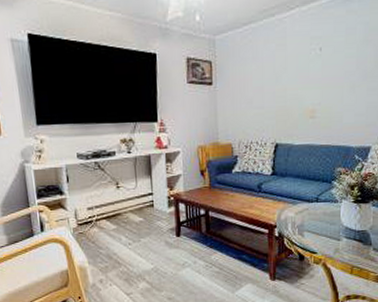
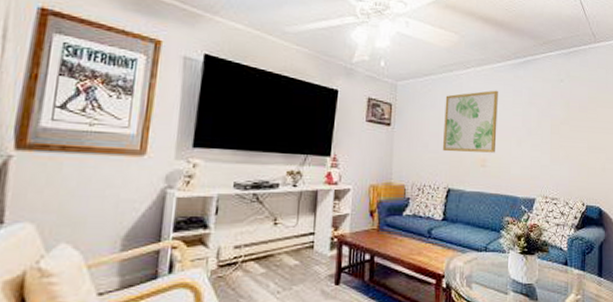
wall art: none [268,31,328,106] -> present [443,90,498,153]

